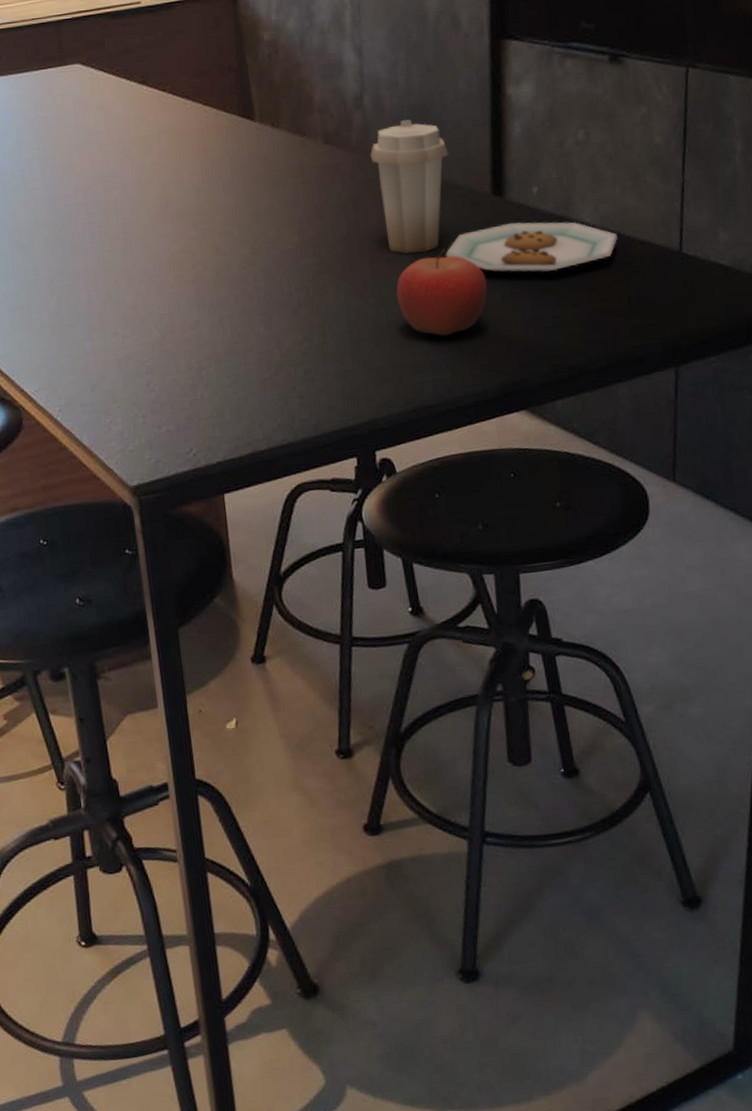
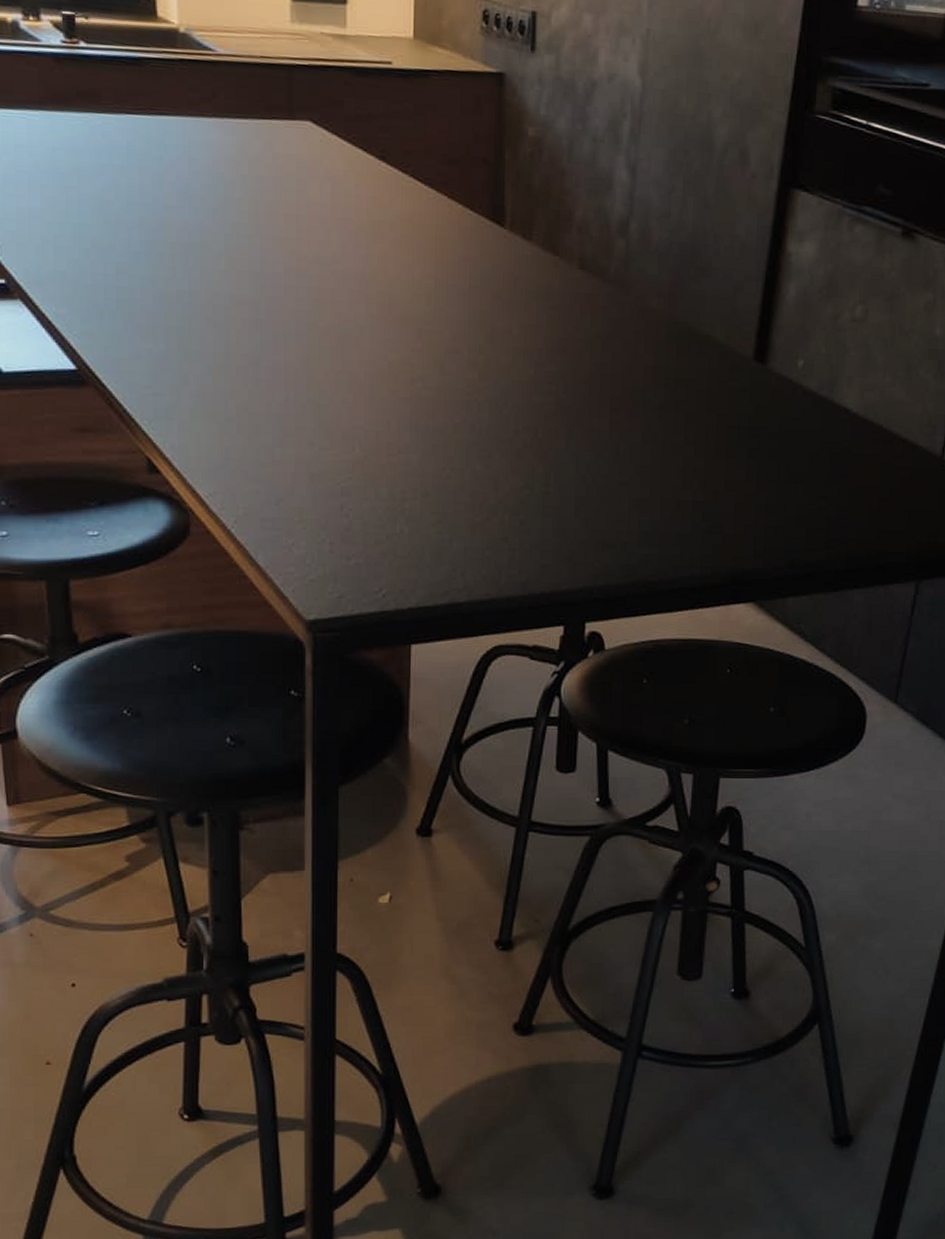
plate: present [370,119,618,273] -> none [627,258,879,456]
fruit: present [396,249,487,337] -> none [633,411,734,508]

